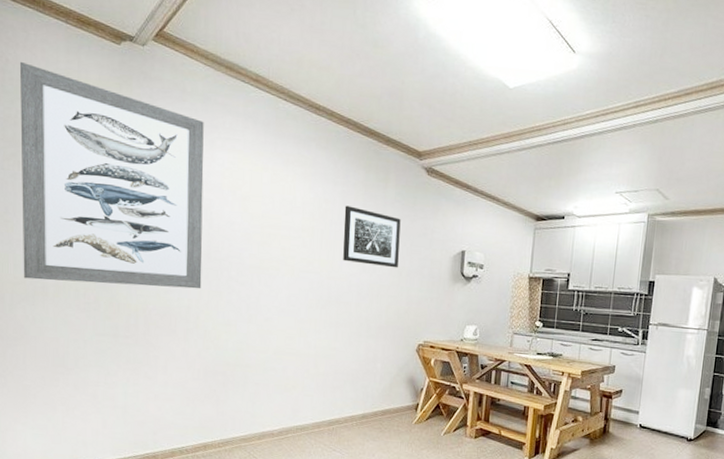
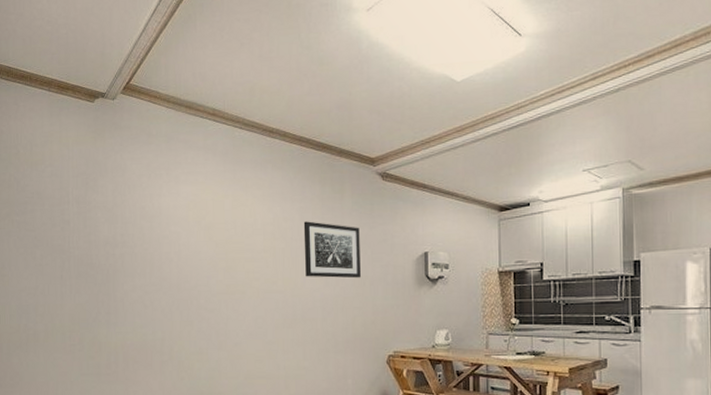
wall art: present [20,61,204,289] -> none [13,130,174,327]

